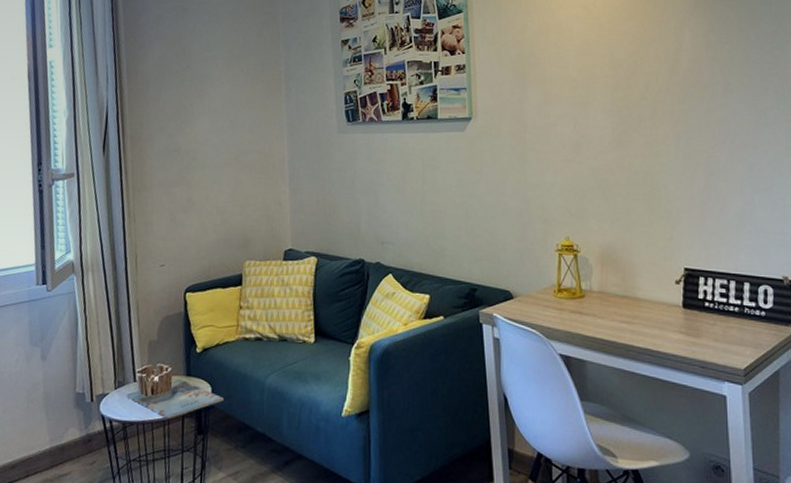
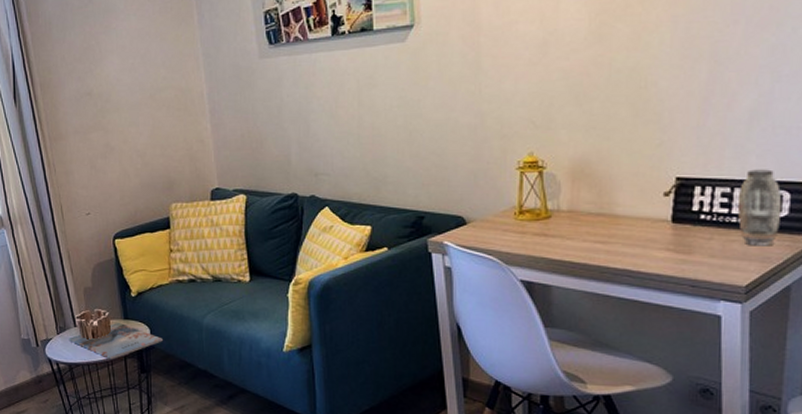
vase: none [733,265,768,334] -> present [737,169,783,246]

